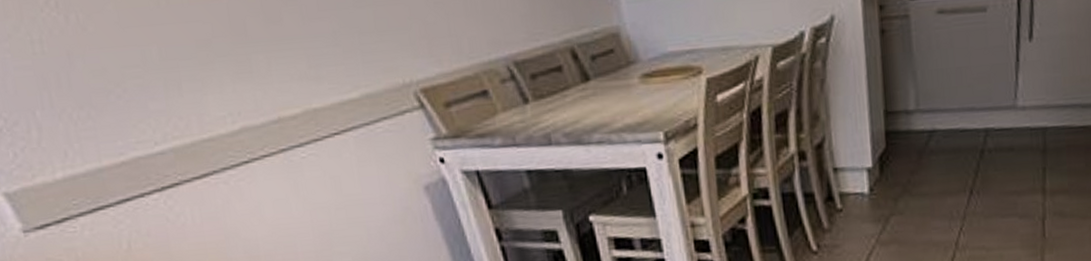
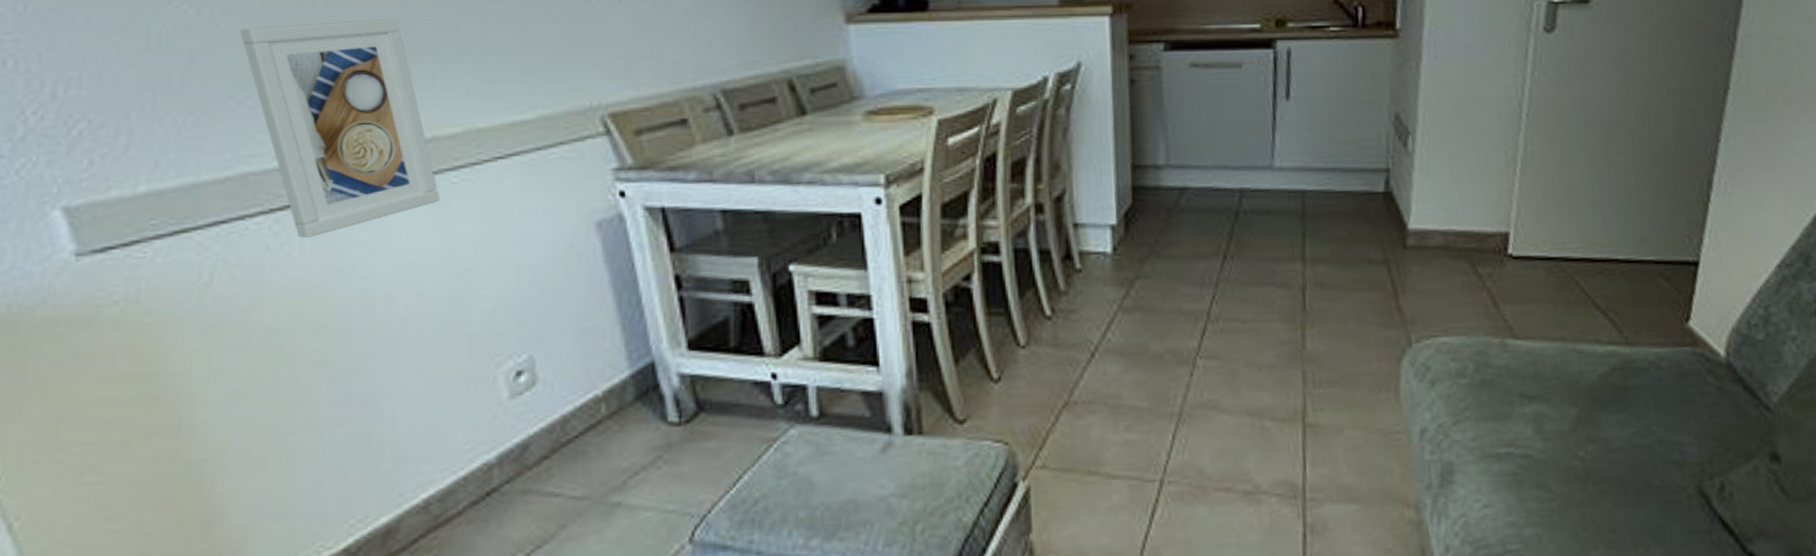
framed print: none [104,13,294,210] -> present [240,19,440,238]

